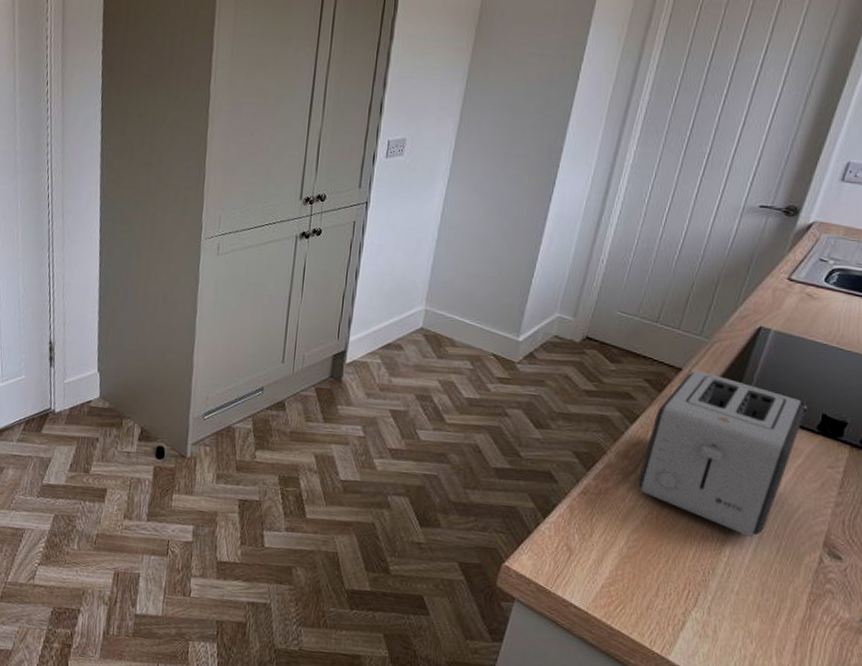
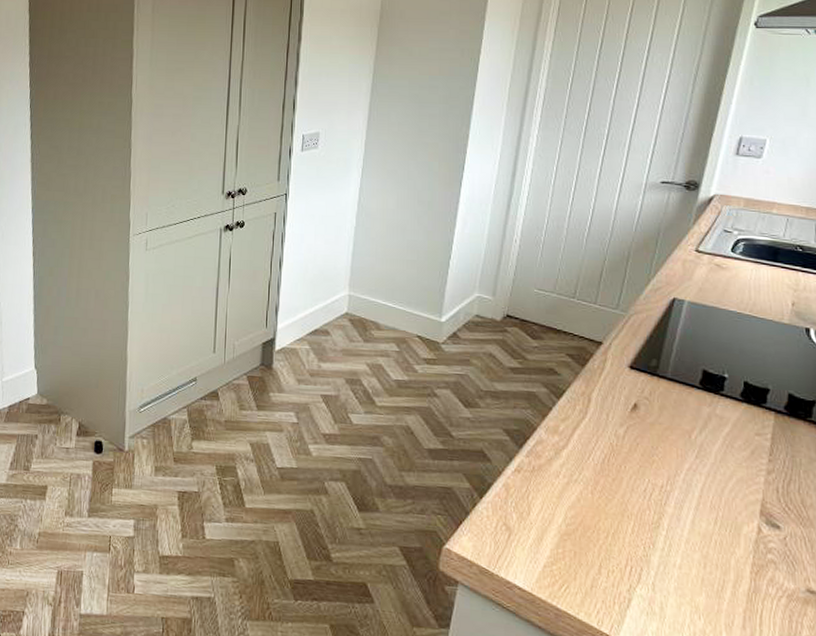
toaster: present [638,370,806,538] -> none [570,343,727,510]

